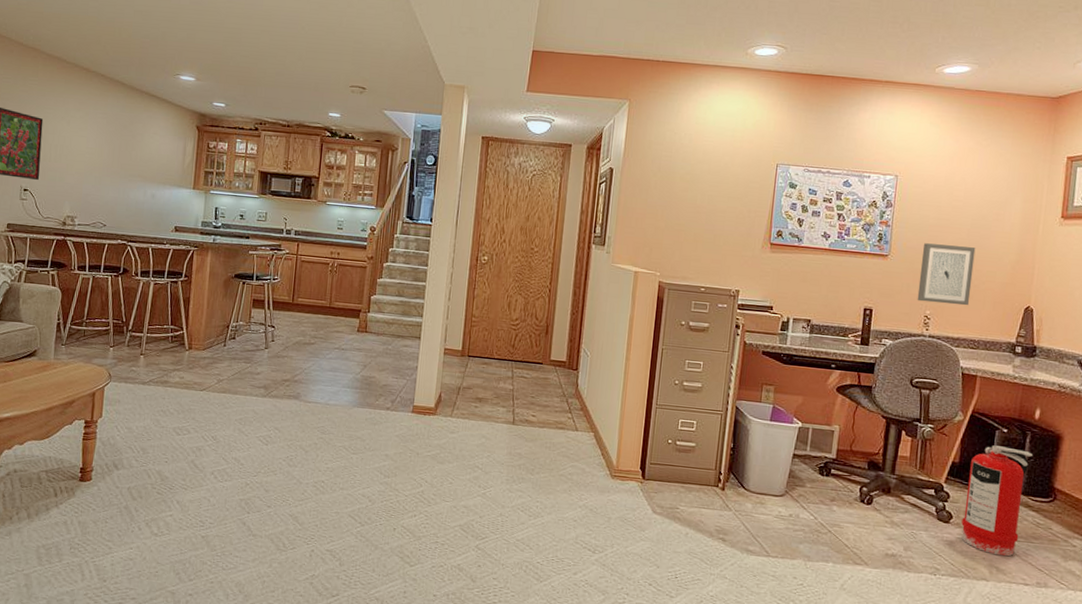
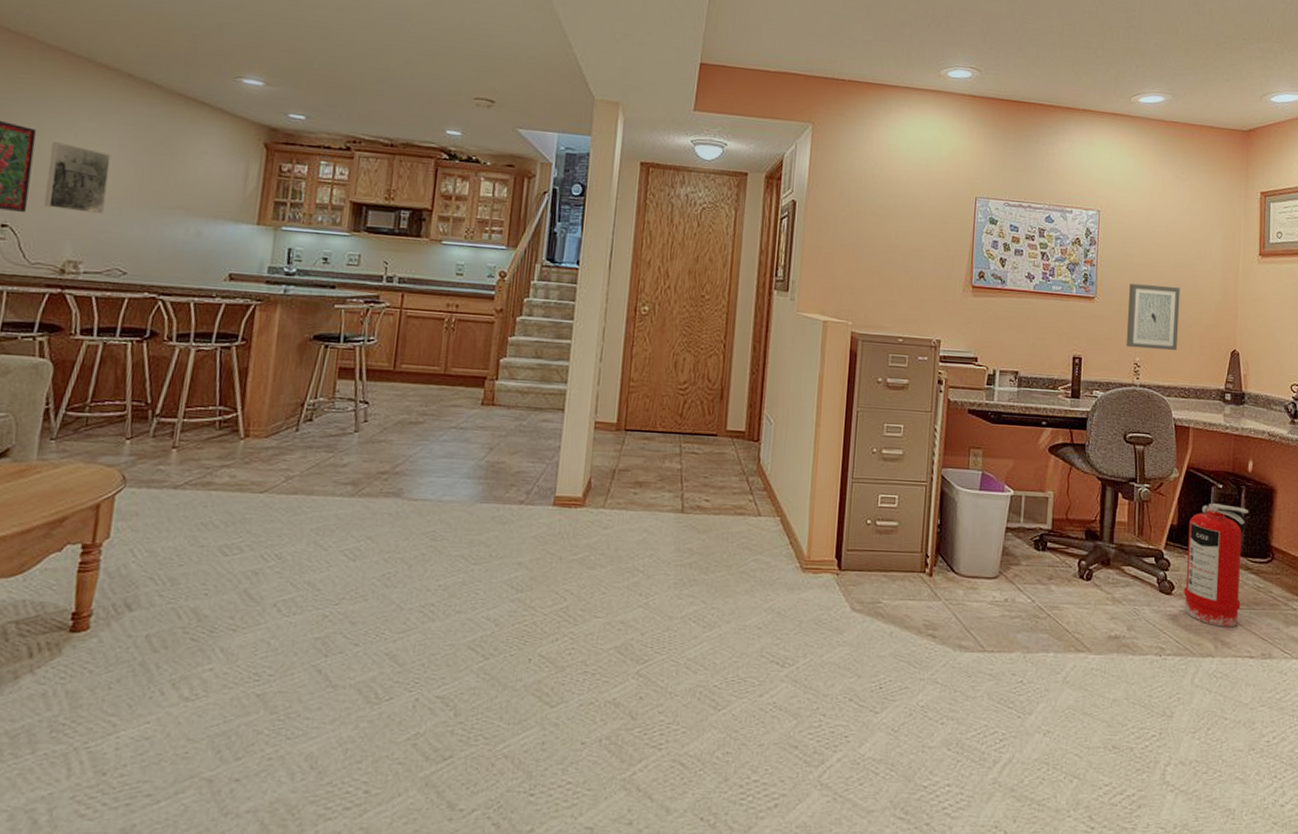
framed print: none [50,128,93,181] -> present [44,142,111,214]

